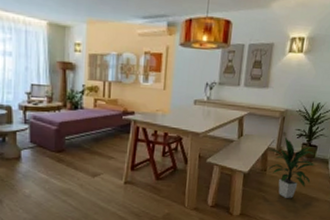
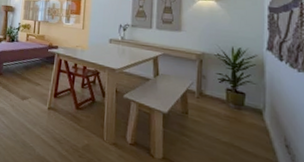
indoor plant: present [268,136,316,198] -> none [189,79,247,149]

